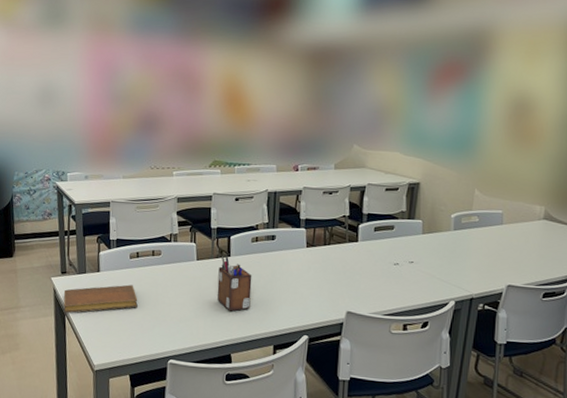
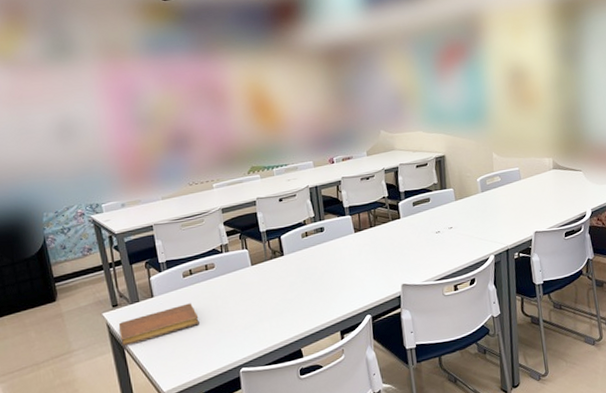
desk organizer: present [217,254,252,312] -> none [274,254,312,308]

